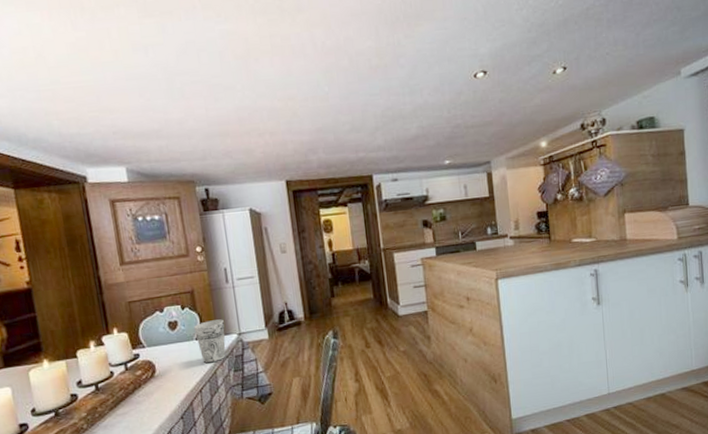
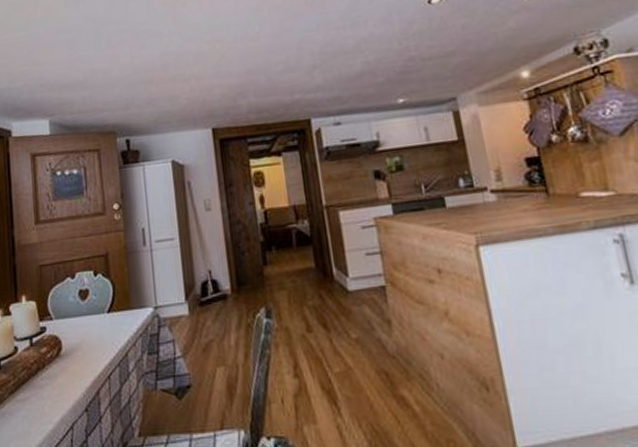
cup: present [194,319,226,364] -> none [106,288,140,343]

